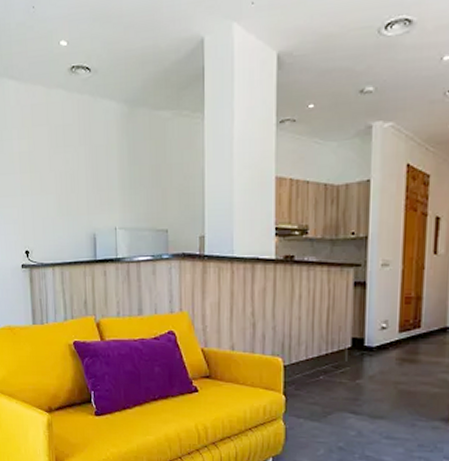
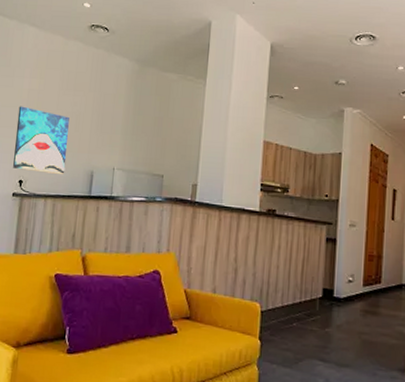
wall art: none [12,171,68,241] -> present [13,106,69,175]

